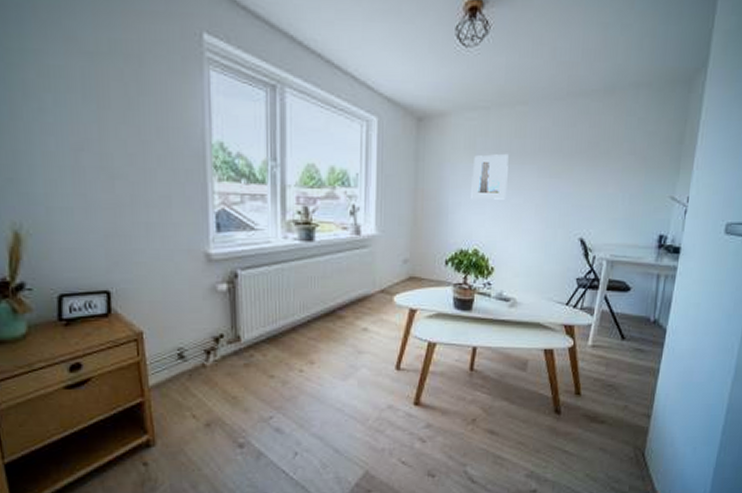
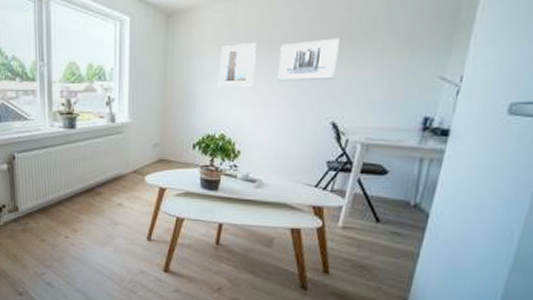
wall art: none [528,154,585,196] -> present [276,37,340,82]

